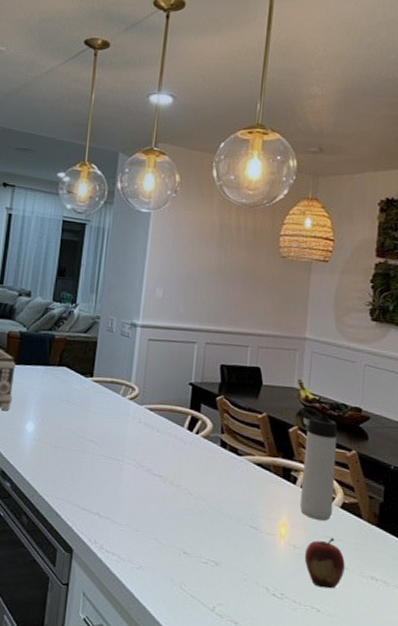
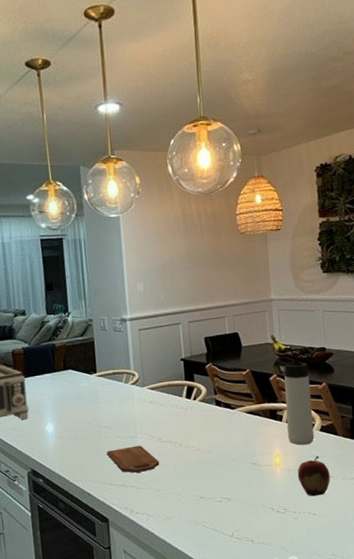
cutting board: none [86,469,144,504] -> present [107,445,160,473]

